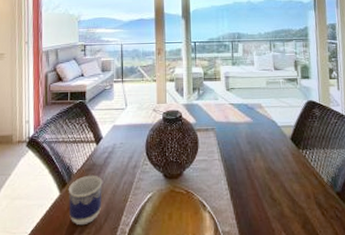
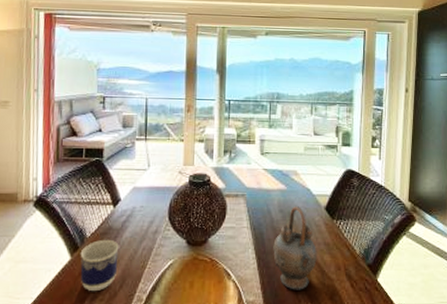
teapot: none [244,138,287,220] -> present [273,206,317,290]

